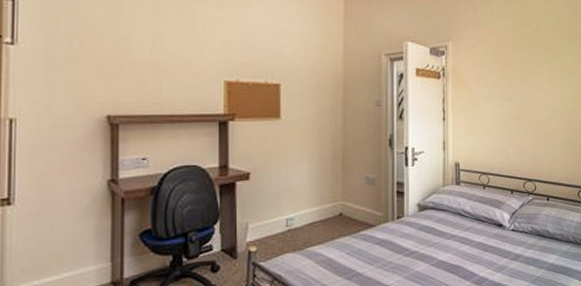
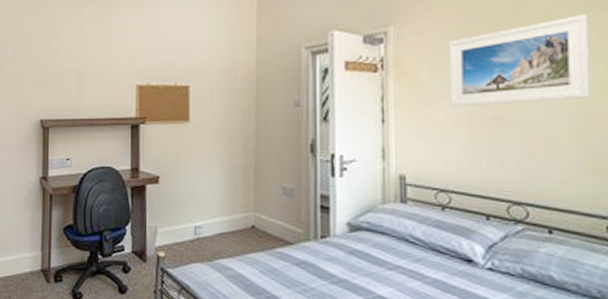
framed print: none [489,44,571,109] -> present [448,13,591,107]

